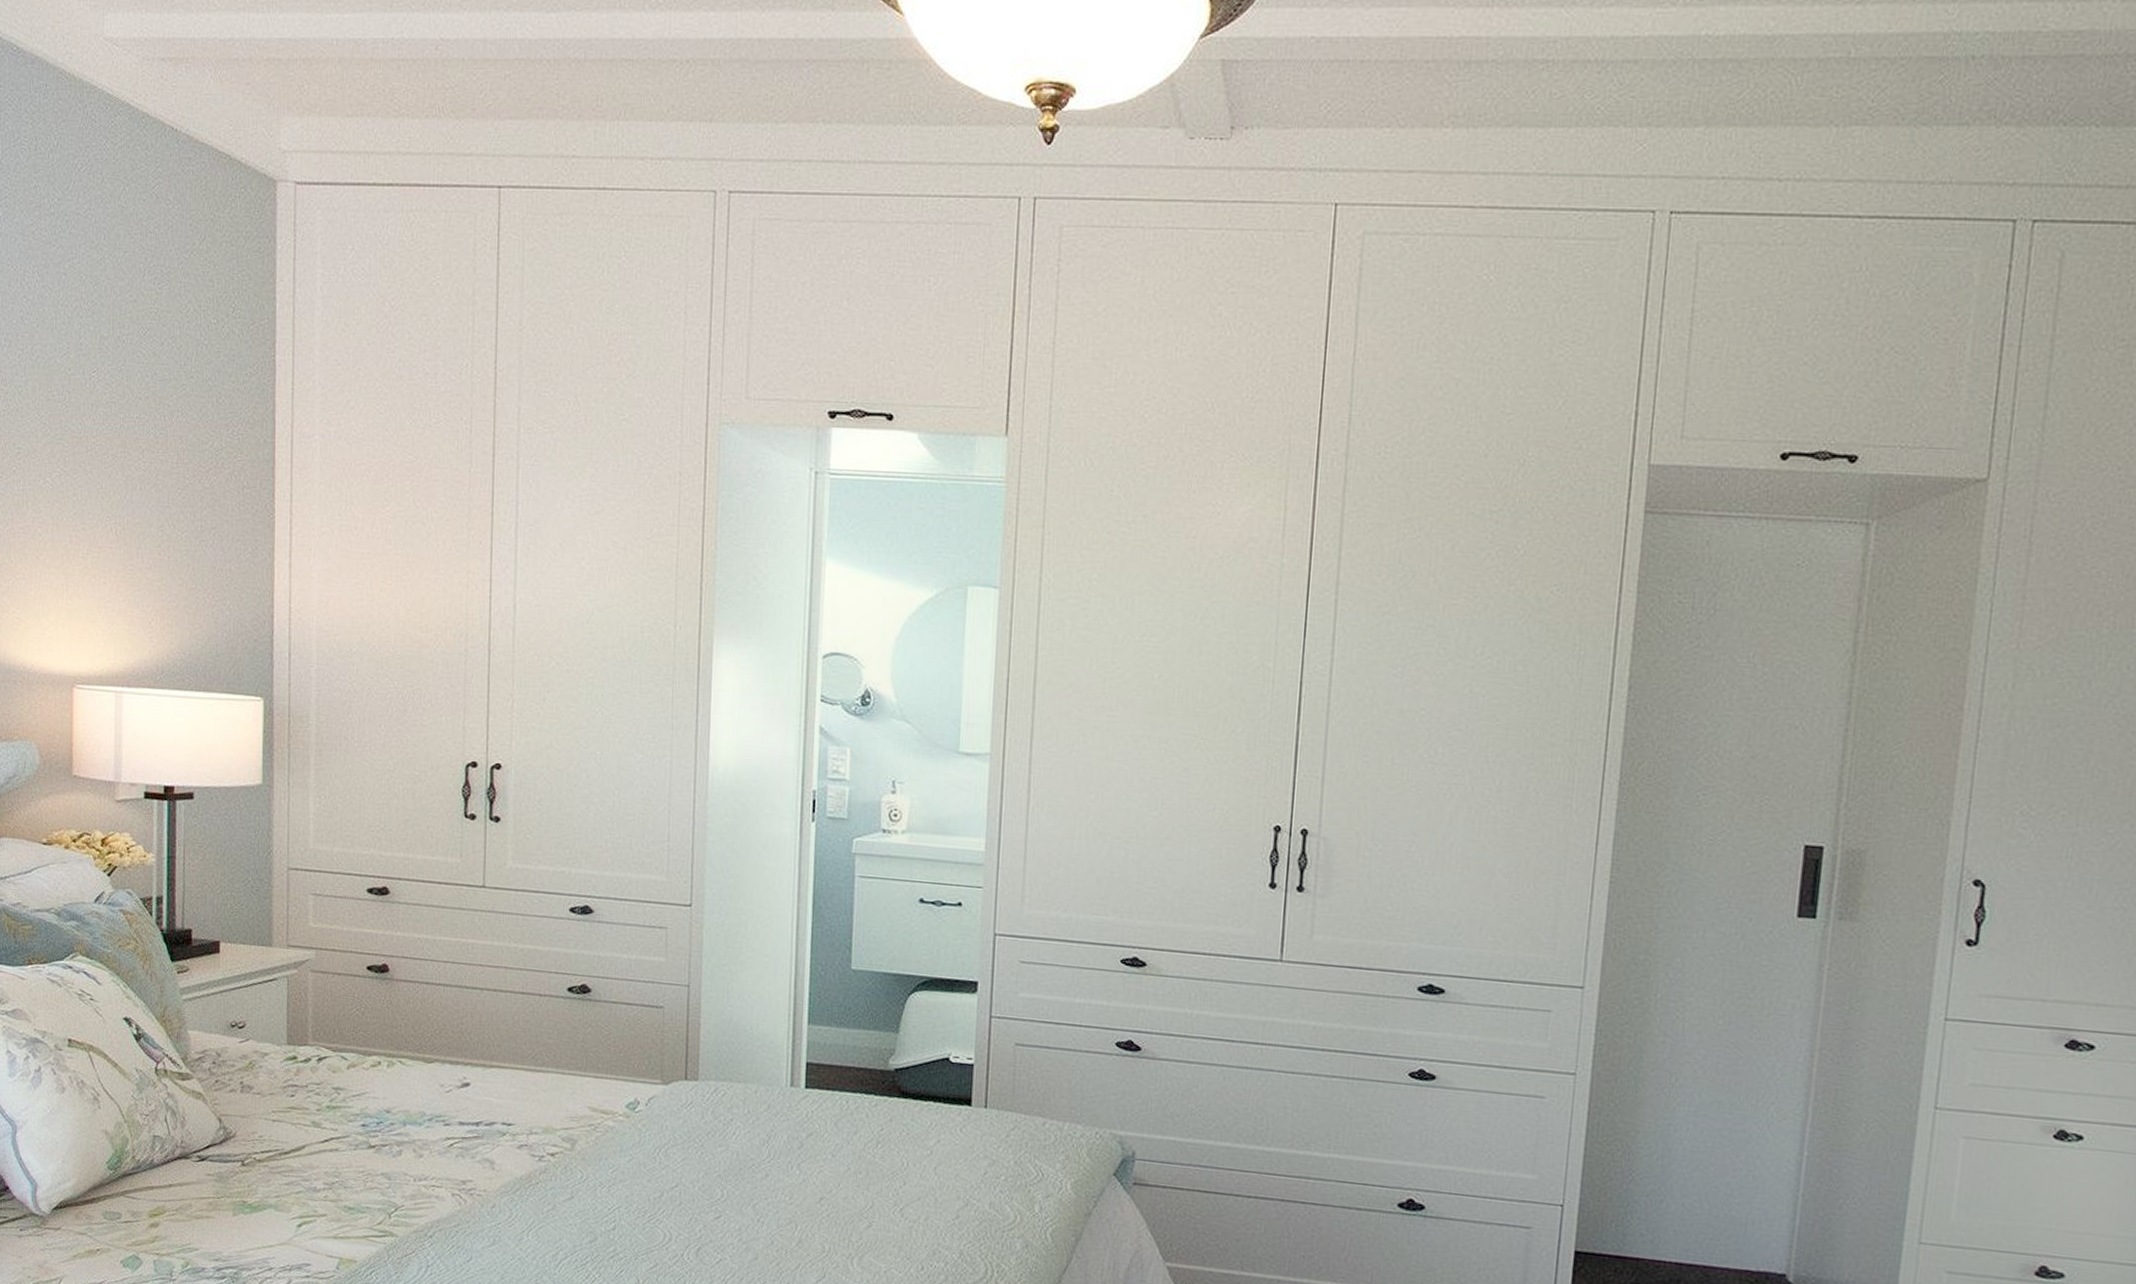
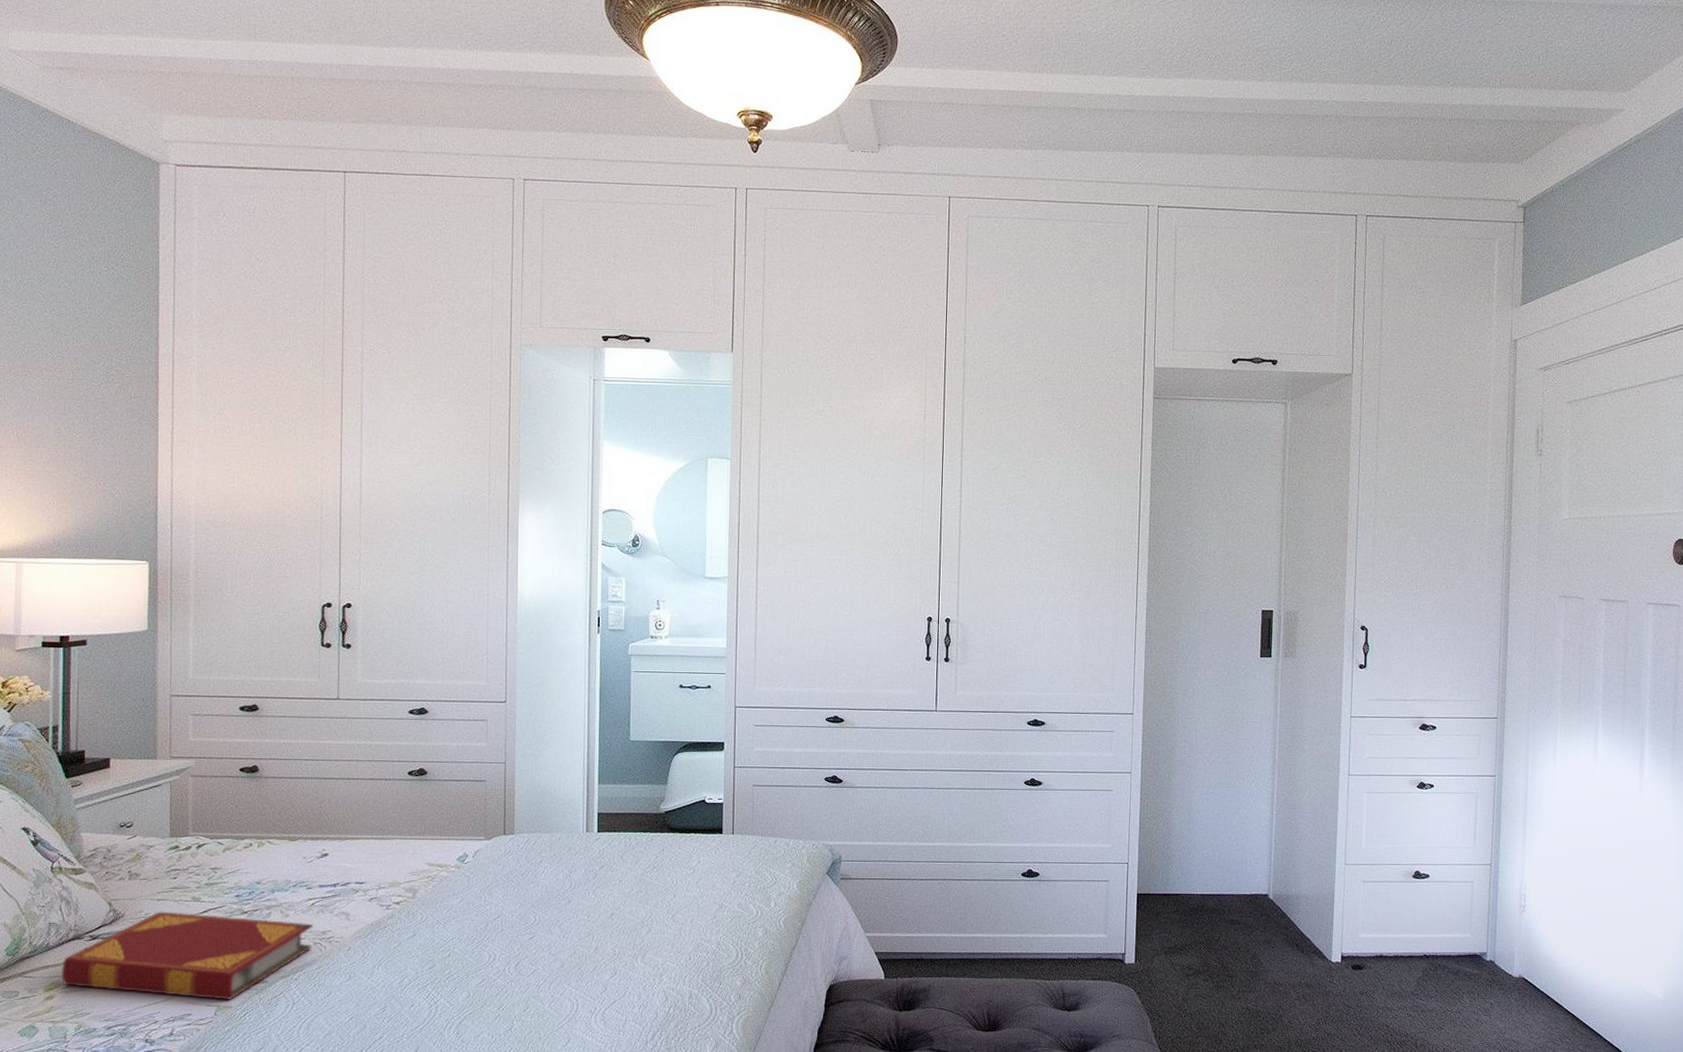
hardback book: none [167,1135,451,1253] -> present [62,911,313,1000]

